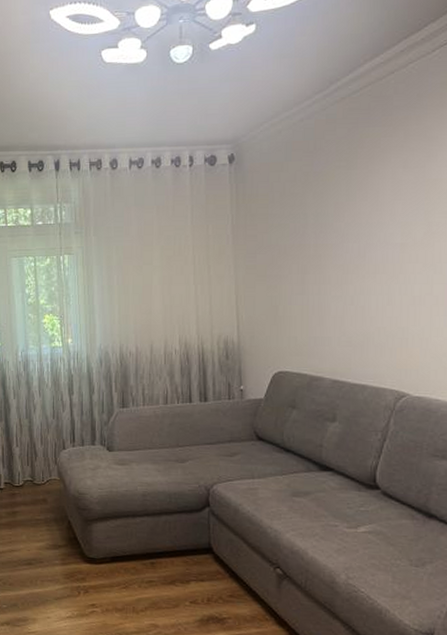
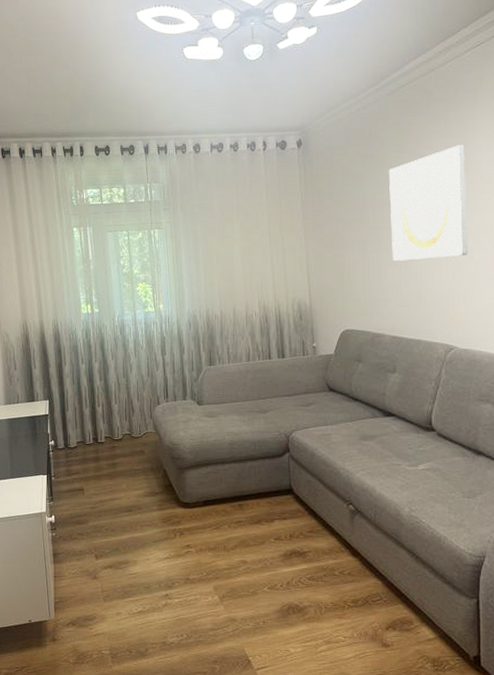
wall art: none [334,160,427,294] -> present [388,145,468,261]

